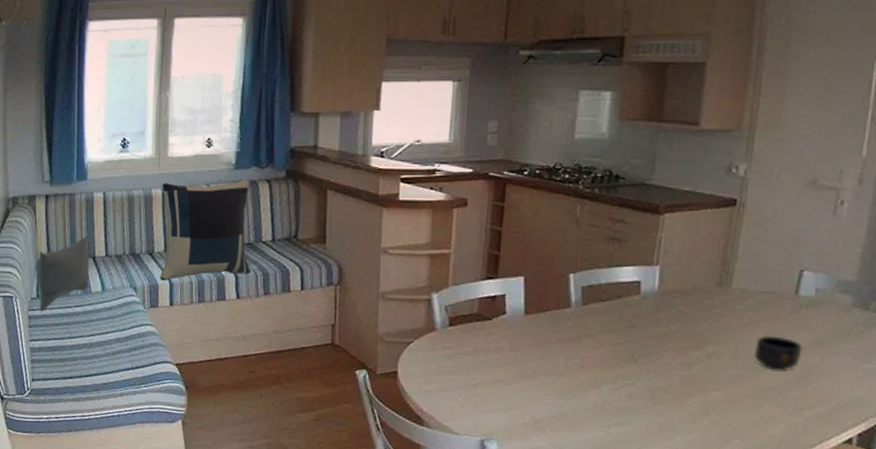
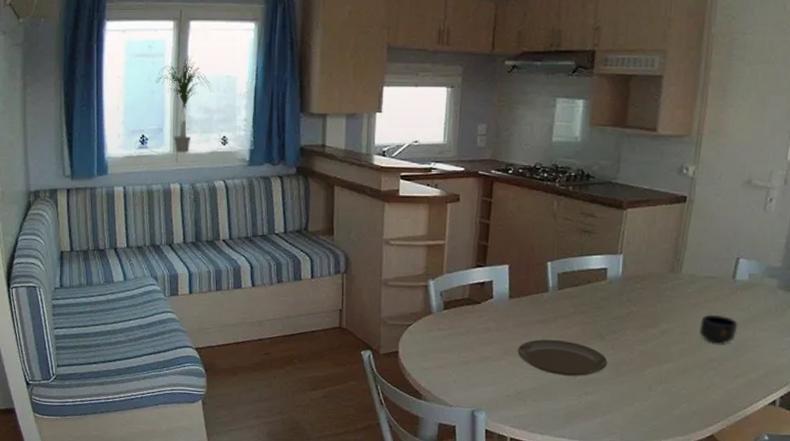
pillow: present [37,236,90,312] -> none [60,228,112,301]
potted plant: none [135,54,197,156] -> present [153,55,212,153]
pillow: present [160,179,250,281] -> none [179,175,264,271]
plate: none [534,360,643,404] -> present [517,339,608,376]

